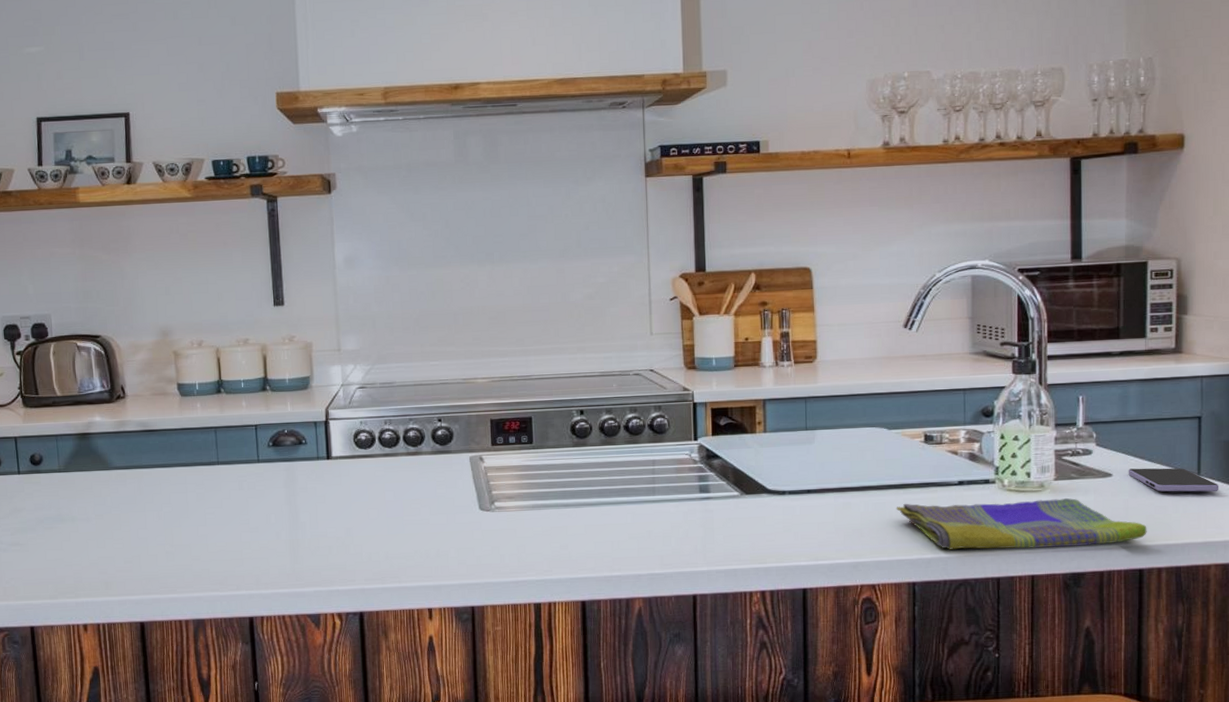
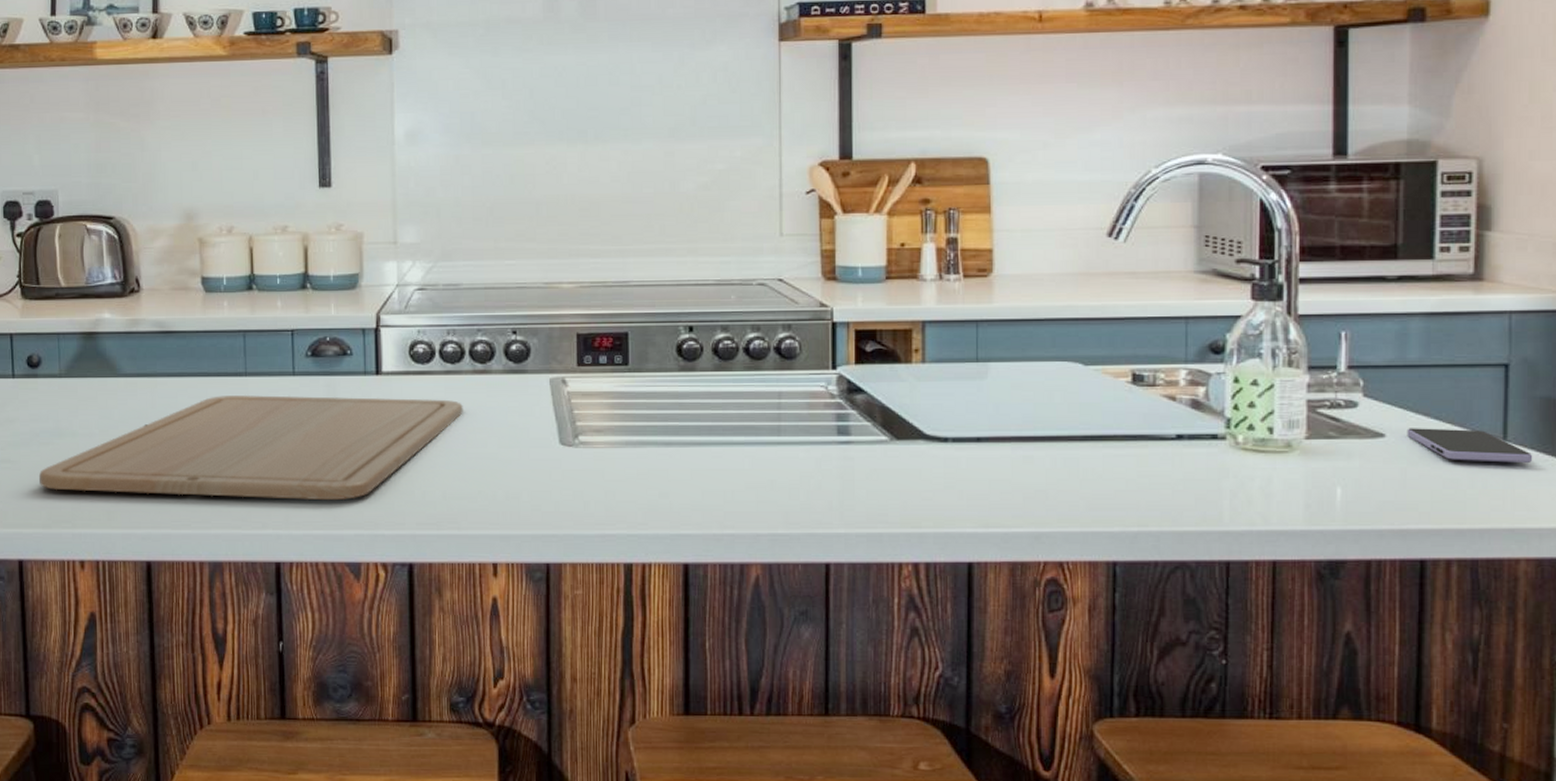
chopping board: none [45,477,400,567] -> present [39,395,463,501]
dish towel: present [896,498,1147,550] -> none [1092,460,1432,527]

